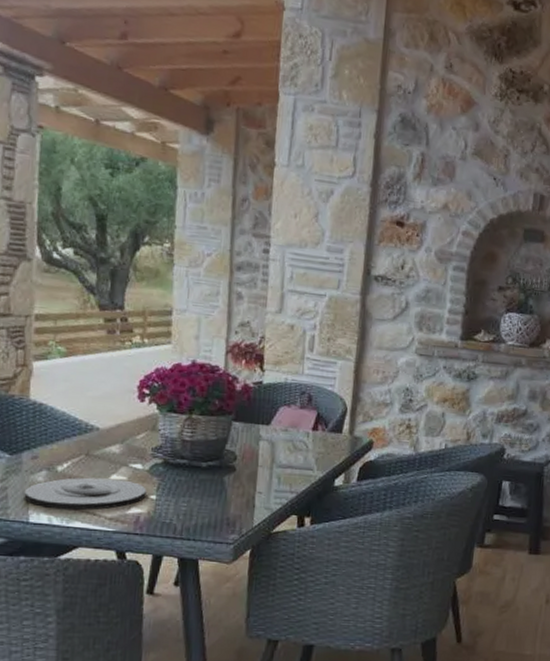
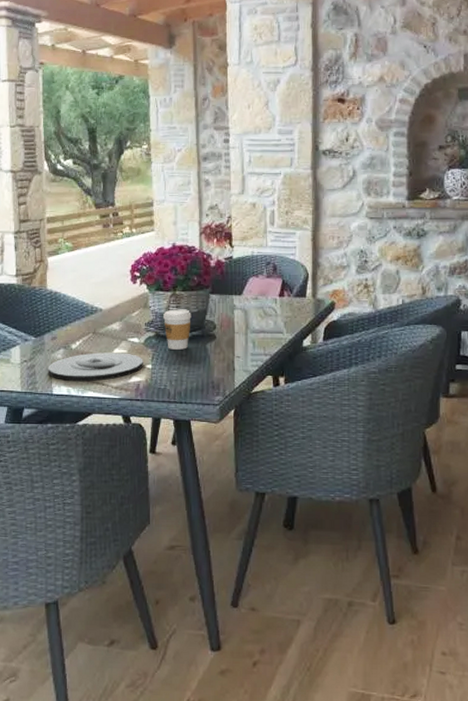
coffee cup: none [175,434,209,481] -> present [163,309,191,350]

